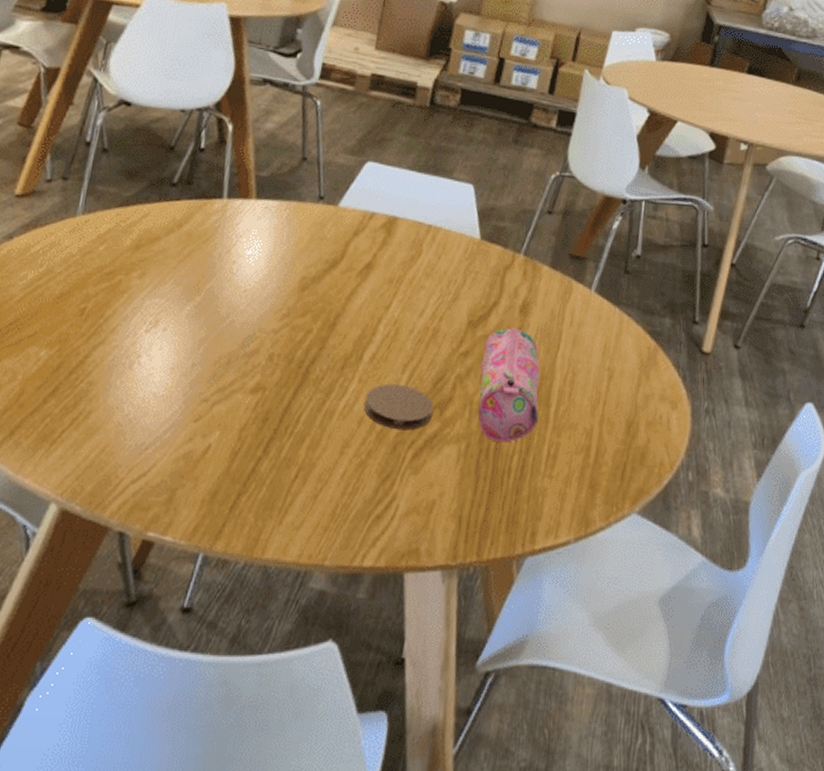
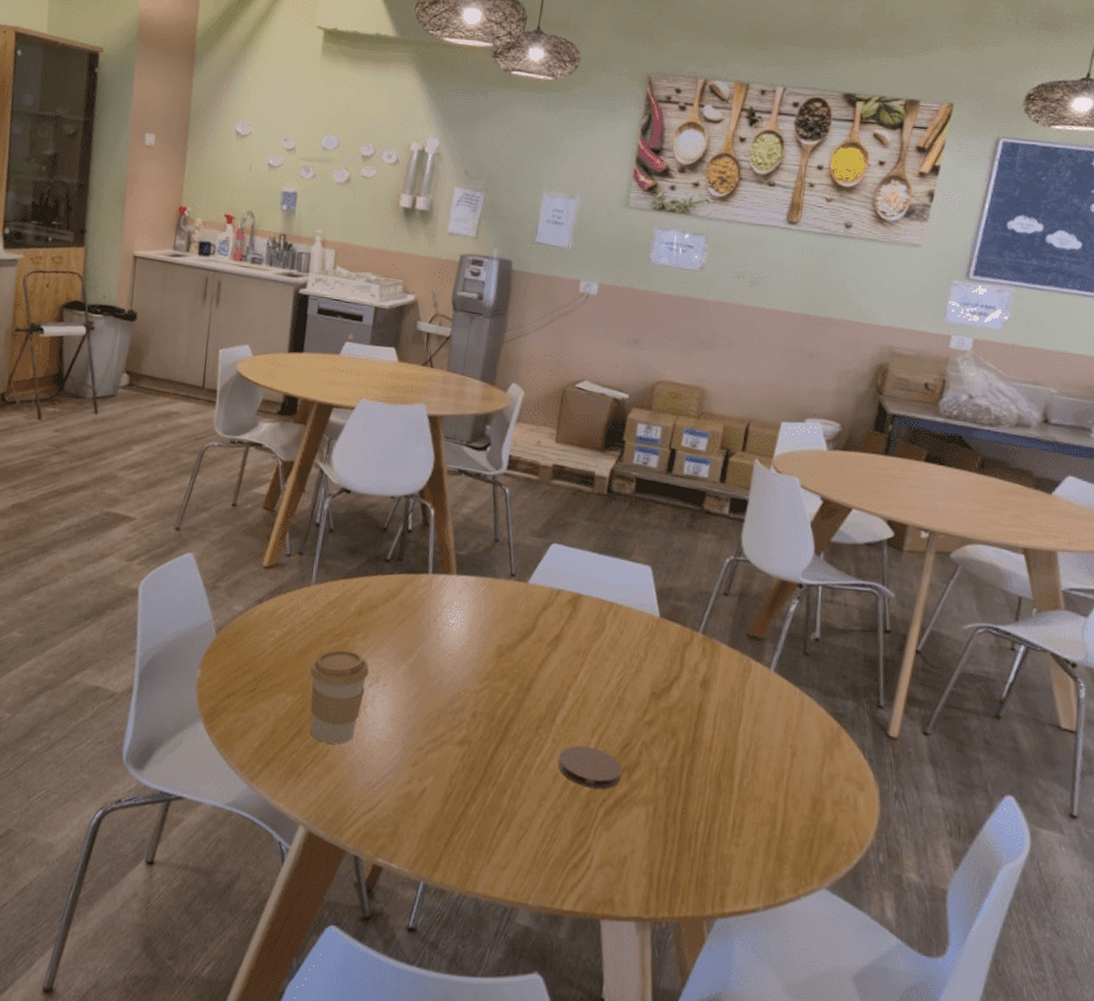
coffee cup: none [69,290,147,403] -> present [310,649,369,744]
pencil case: present [478,328,540,443] -> none [664,701,723,809]

